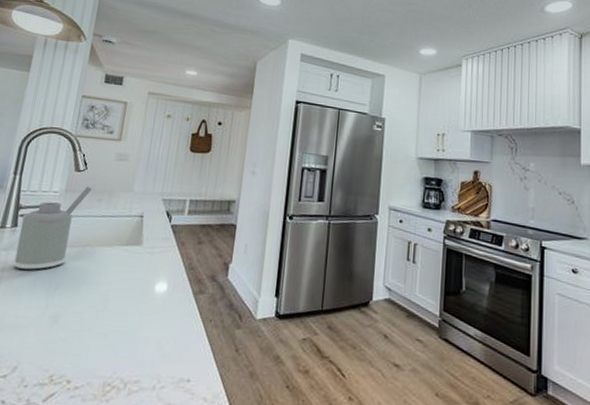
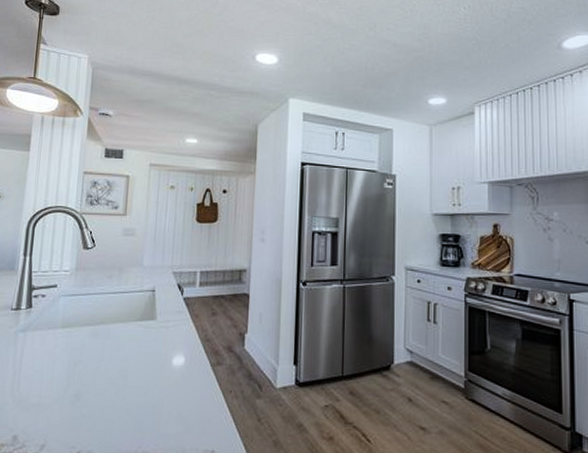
soap dispenser: present [13,186,92,271] -> none [32,264,102,351]

